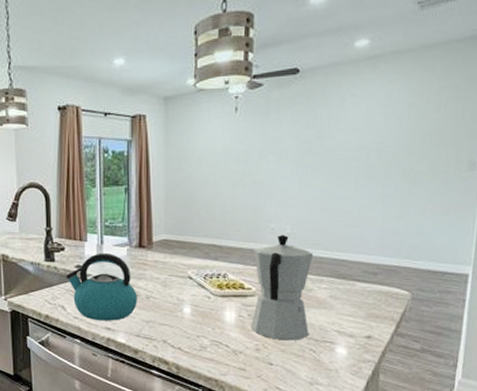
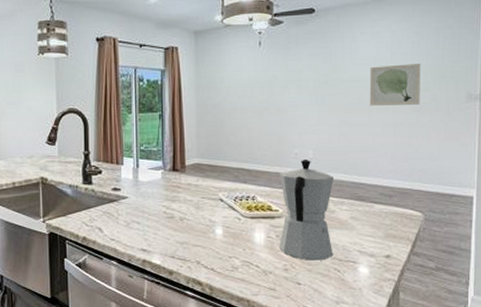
kettle: present [65,253,137,321] -> none [102,176,172,243]
wall art: none [356,129,418,176] -> present [369,64,421,106]

